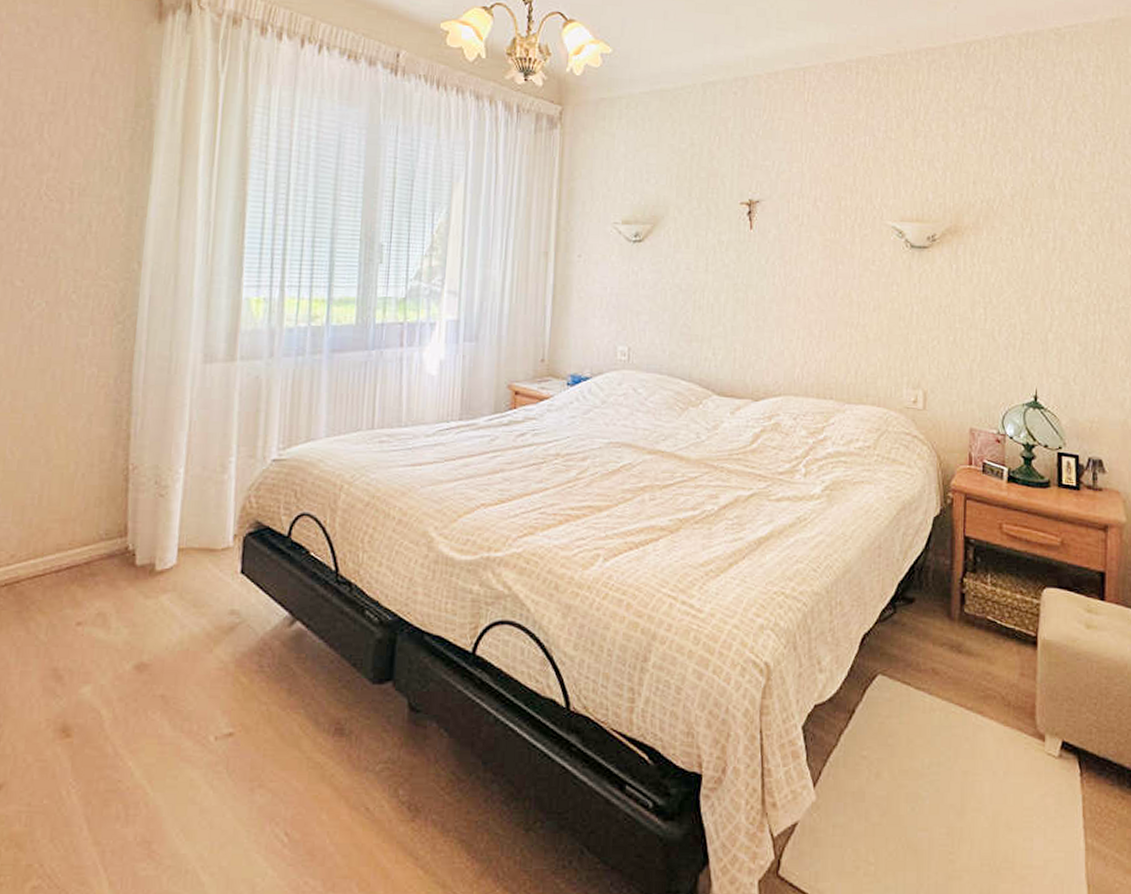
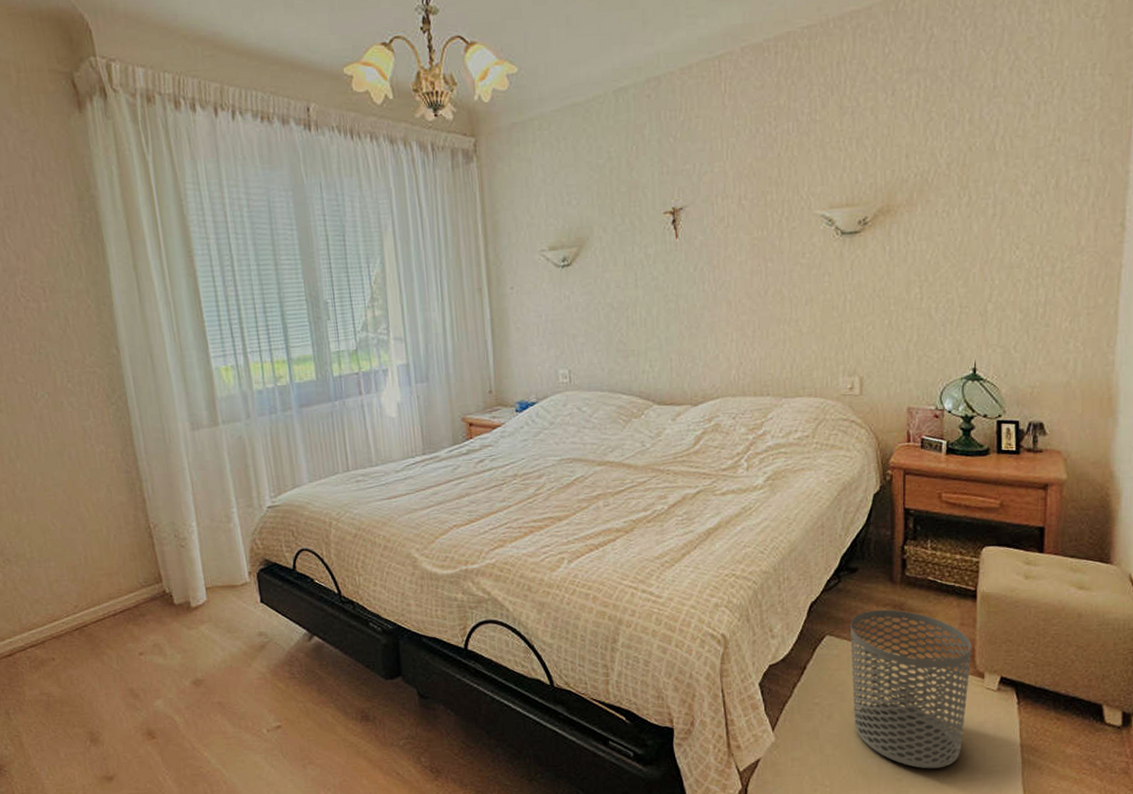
waste bin: none [904,649,1033,850] -> present [850,609,972,769]

